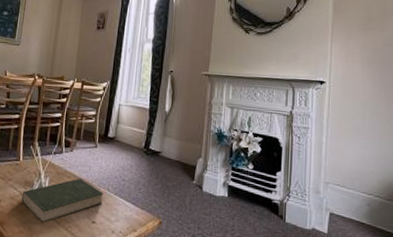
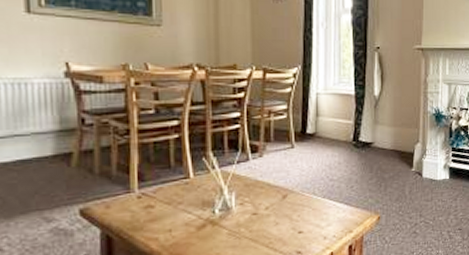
book: present [21,178,104,223] -> none [200,186,309,246]

